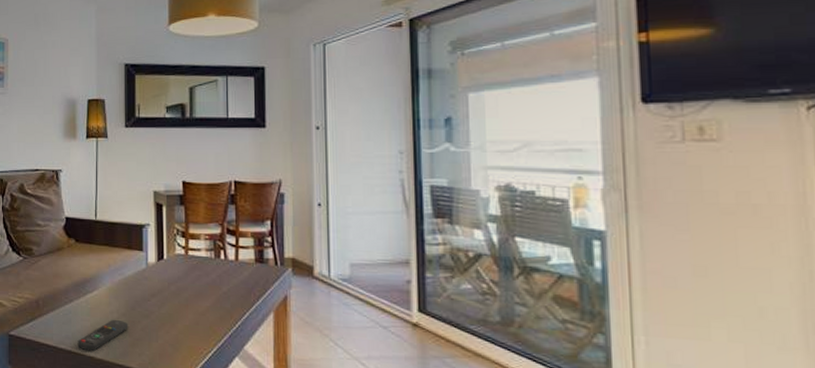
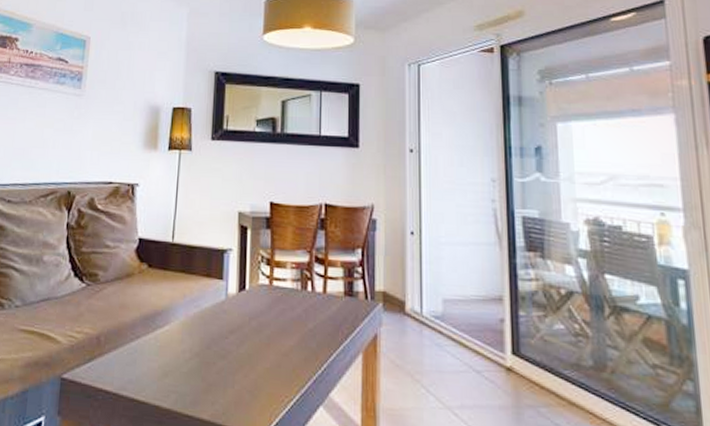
remote control: present [77,319,128,352] -> none [141,360,202,400]

